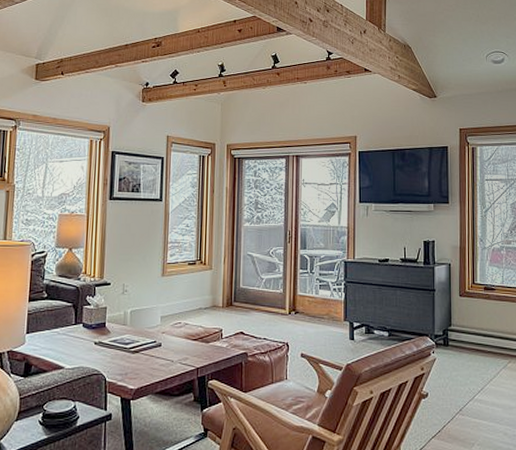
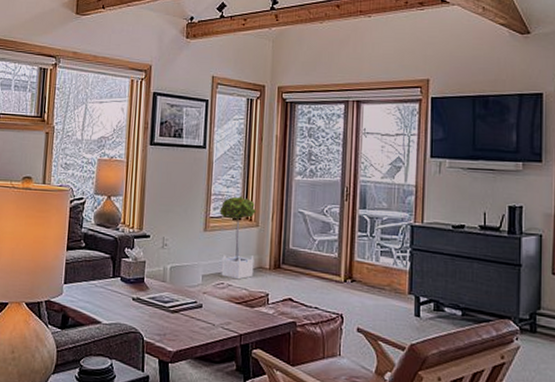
potted tree: none [176,242,209,319] -> present [219,195,256,280]

